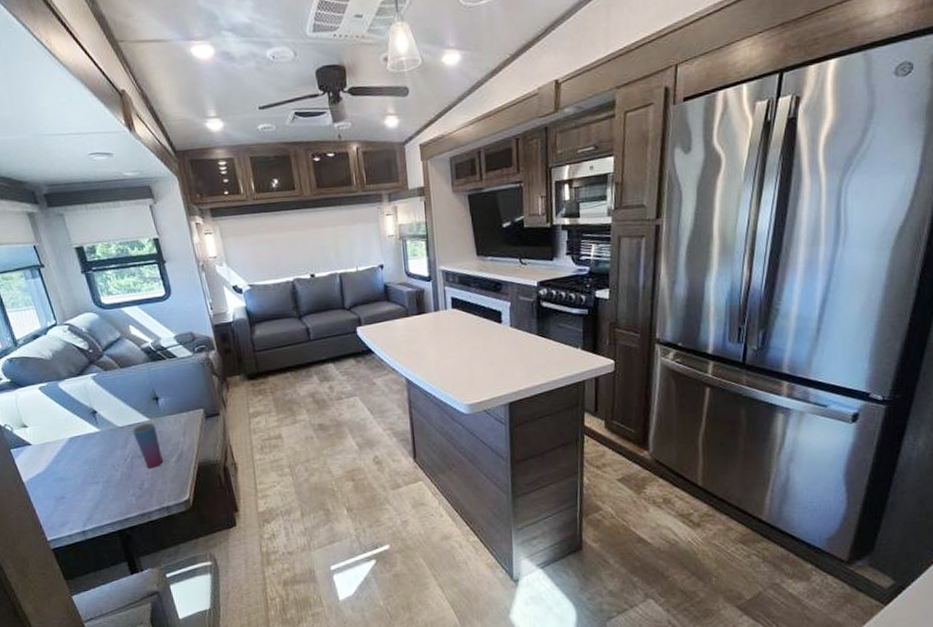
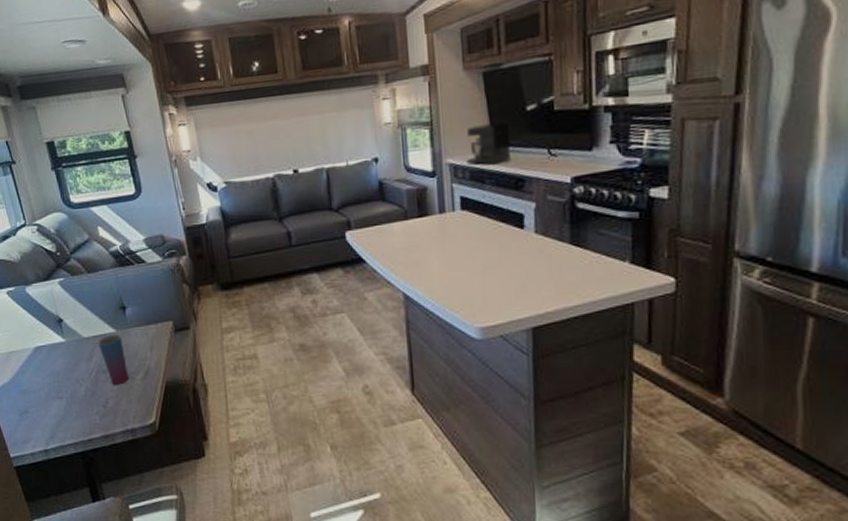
coffee maker: none [455,236,491,272] -> present [466,122,511,165]

